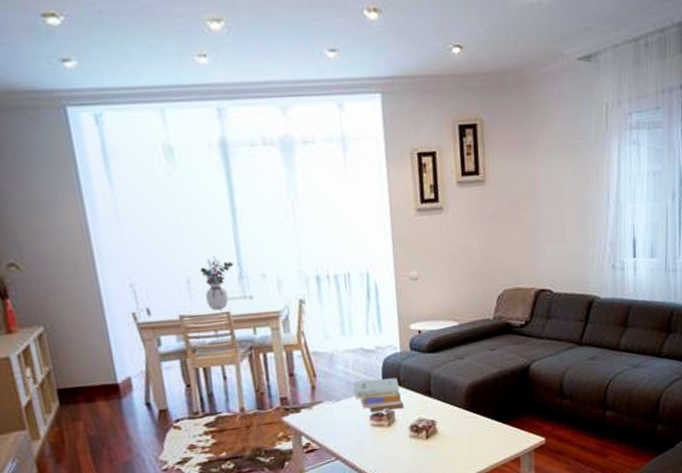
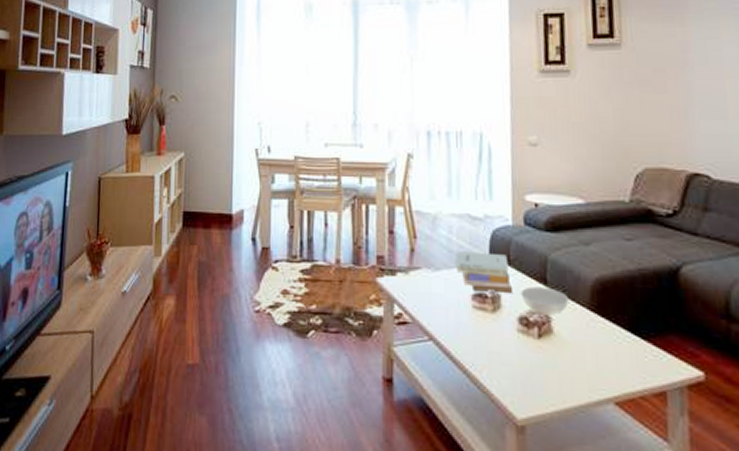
bouquet: present [200,256,234,310] -> none [319,103,350,155]
bowl: none [410,398,450,421] -> present [520,286,570,315]

